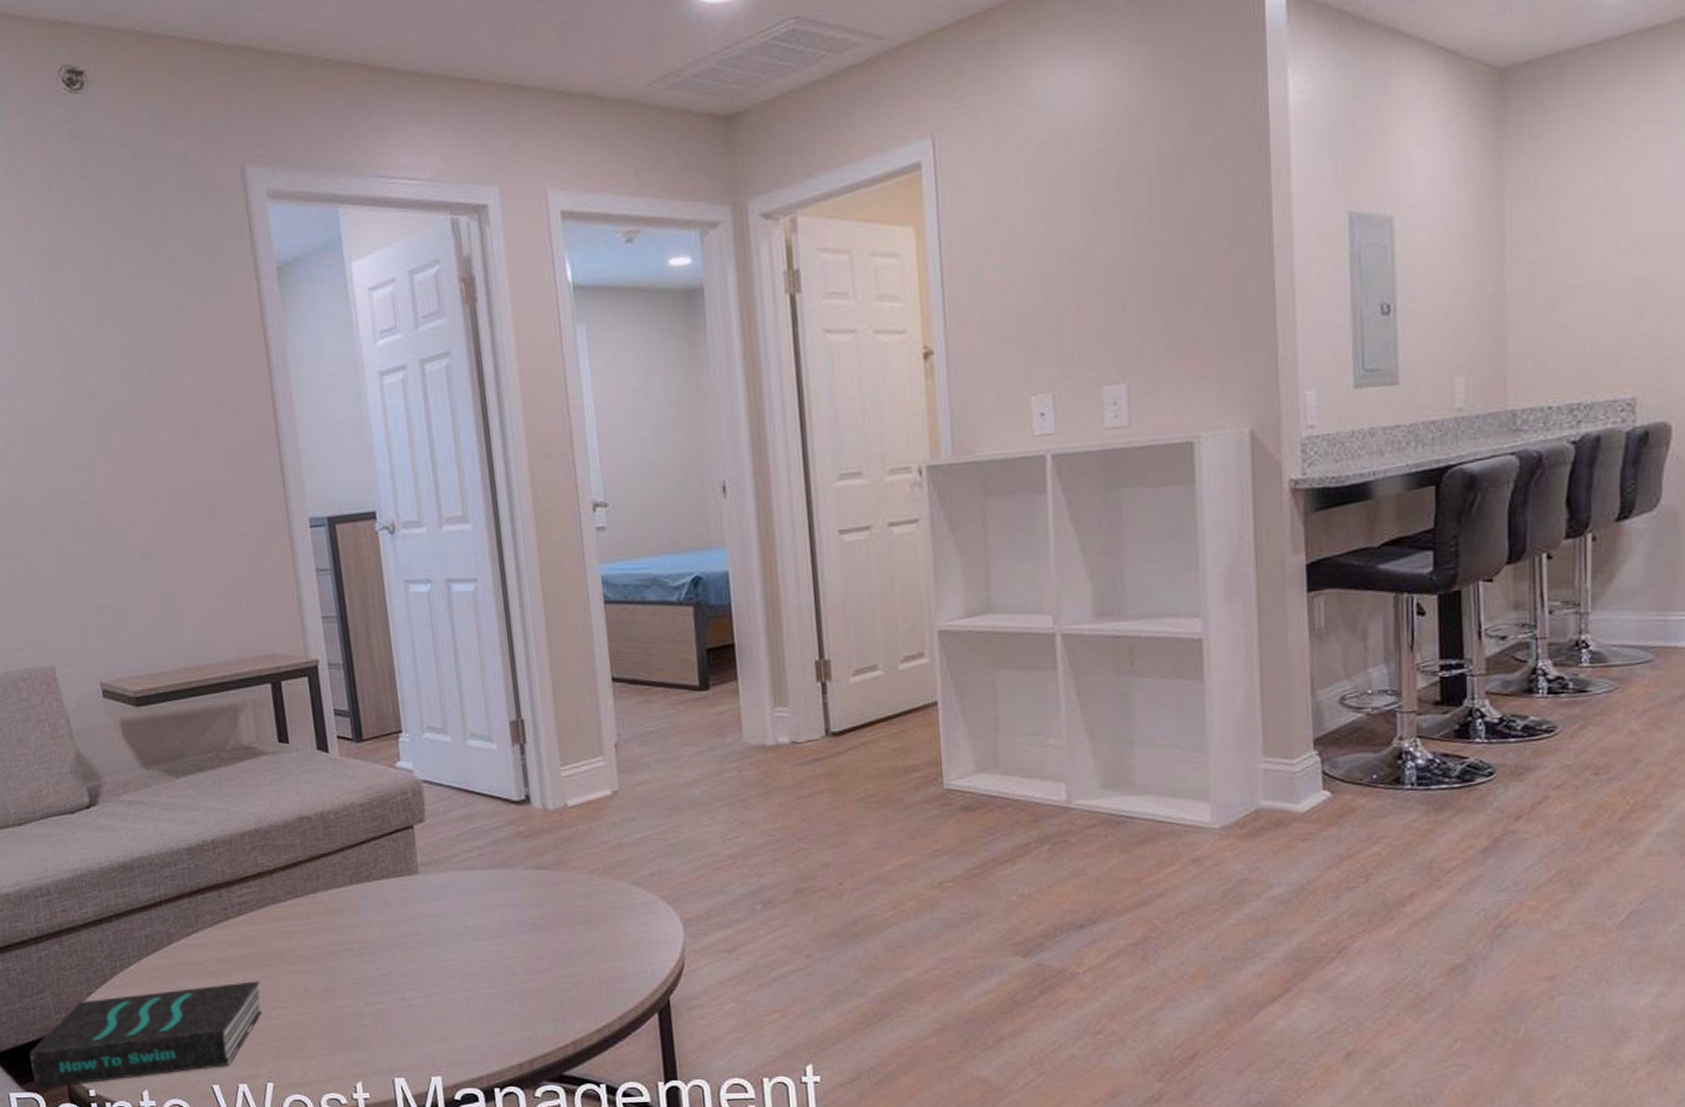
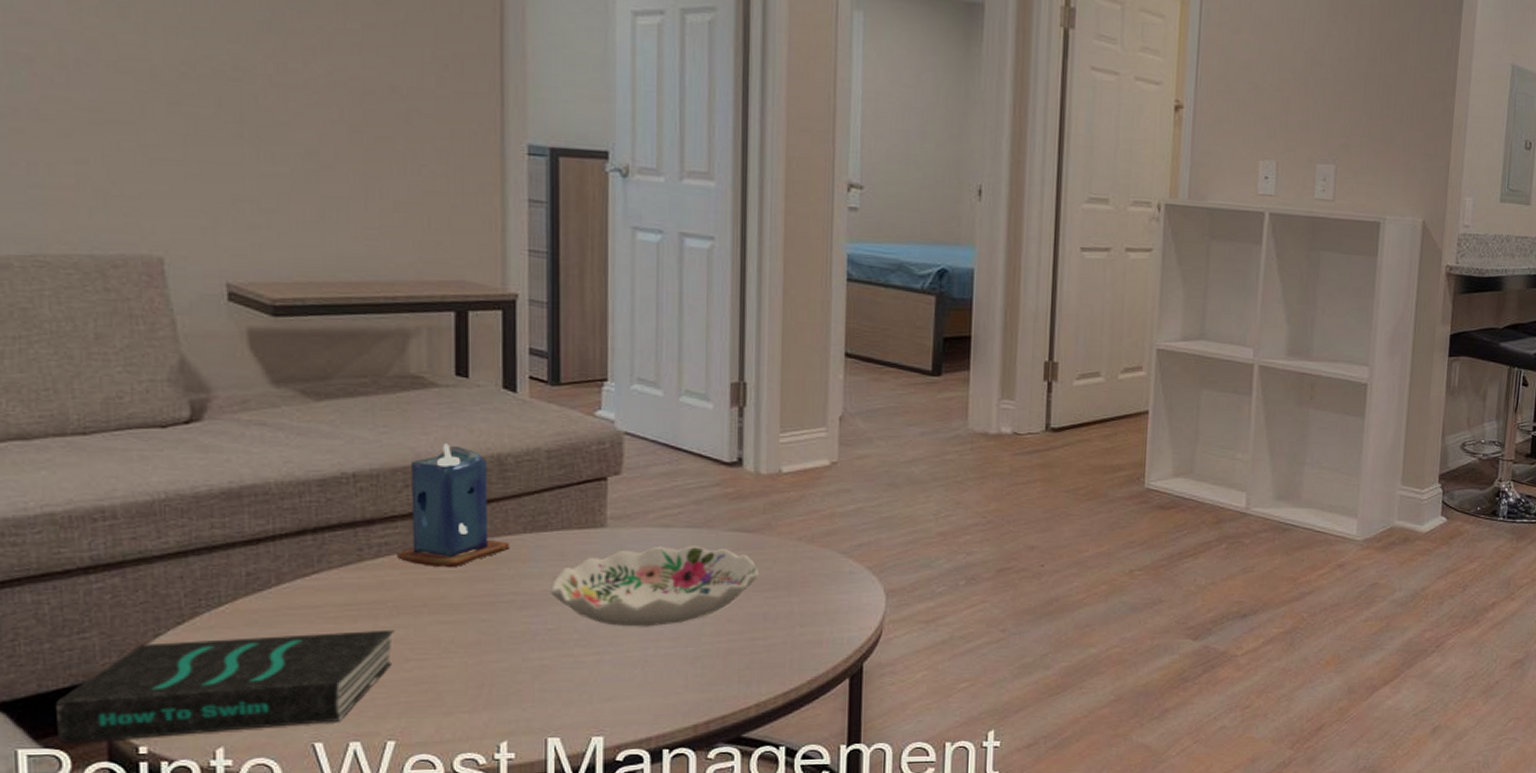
candle: none [253,806,341,922] -> present [397,443,510,568]
decorative bowl: none [378,885,559,969] -> present [550,544,758,627]

